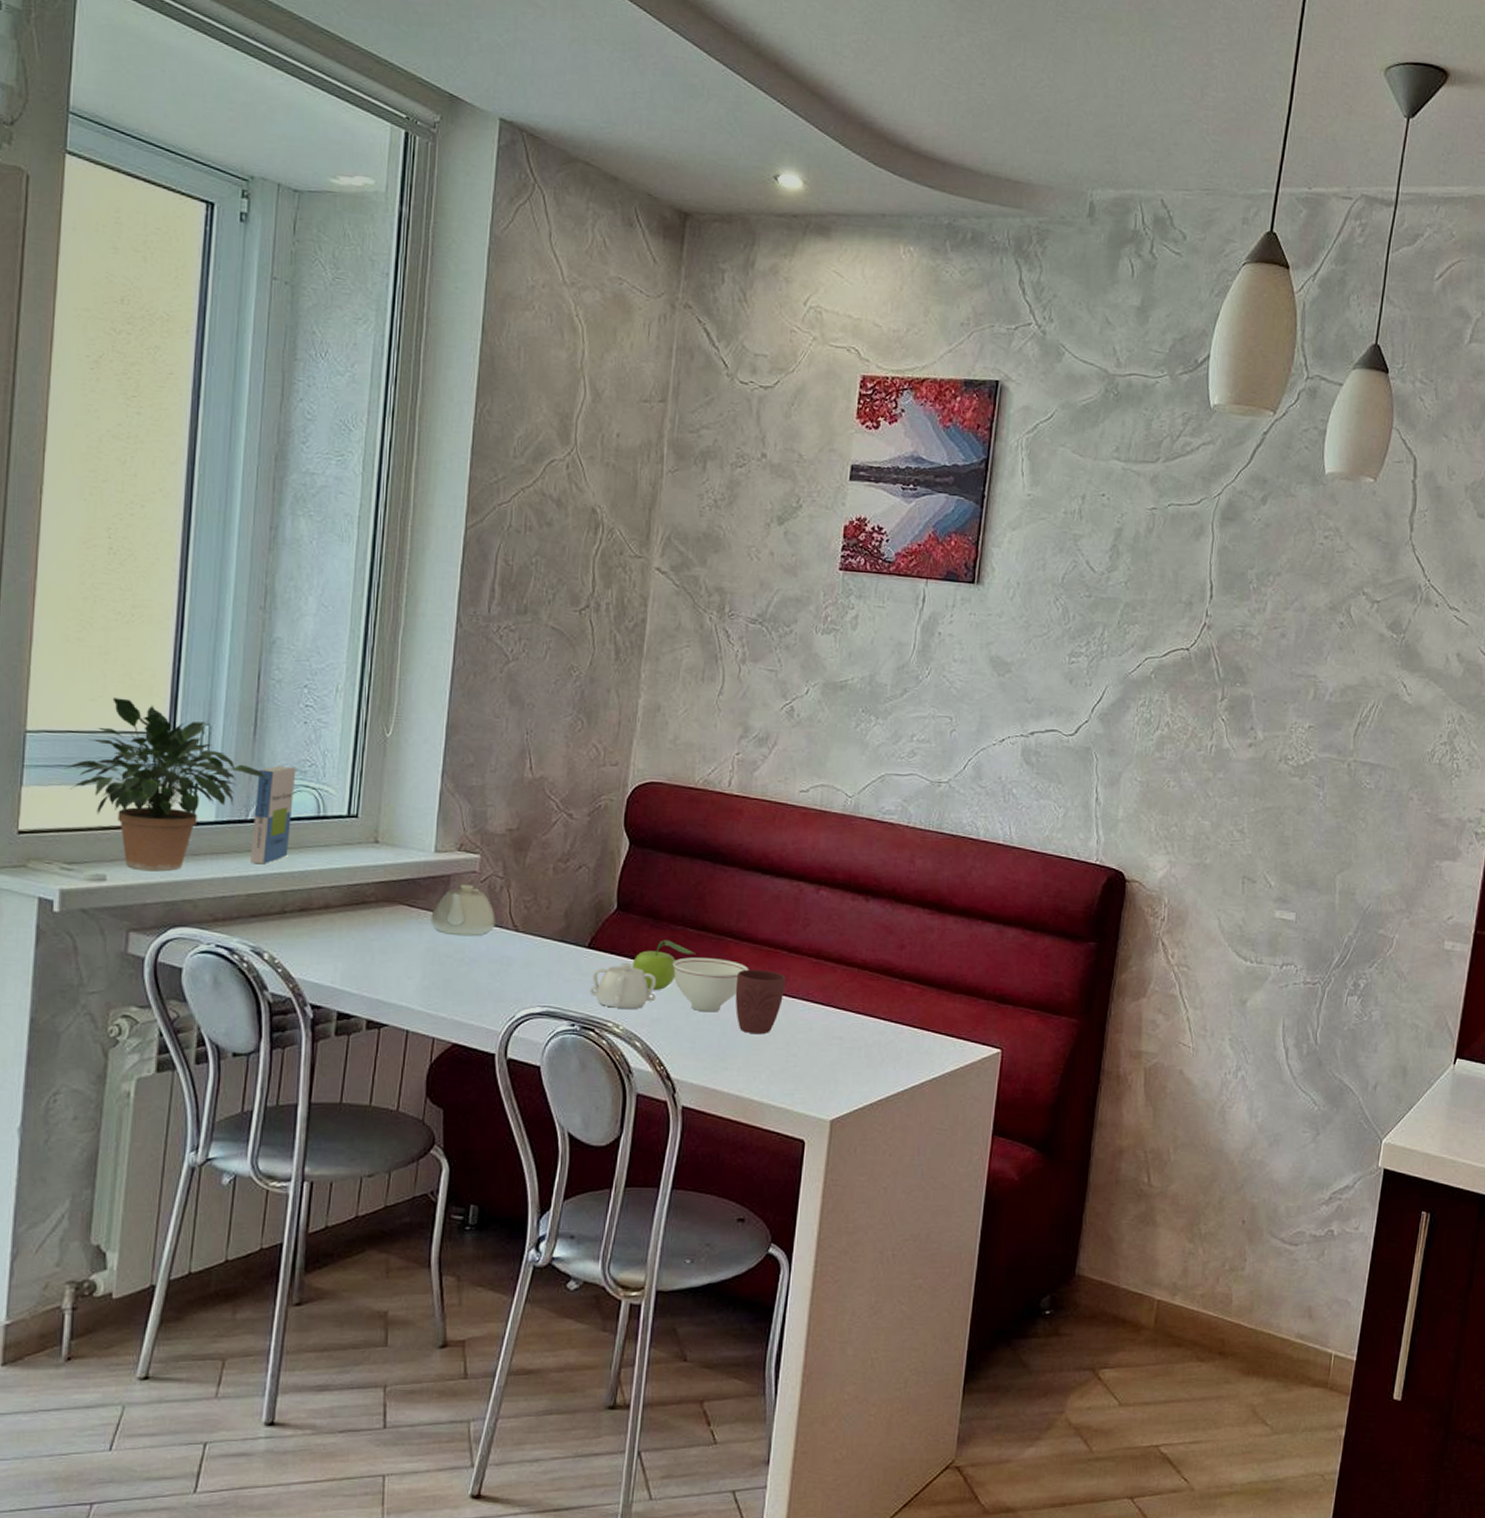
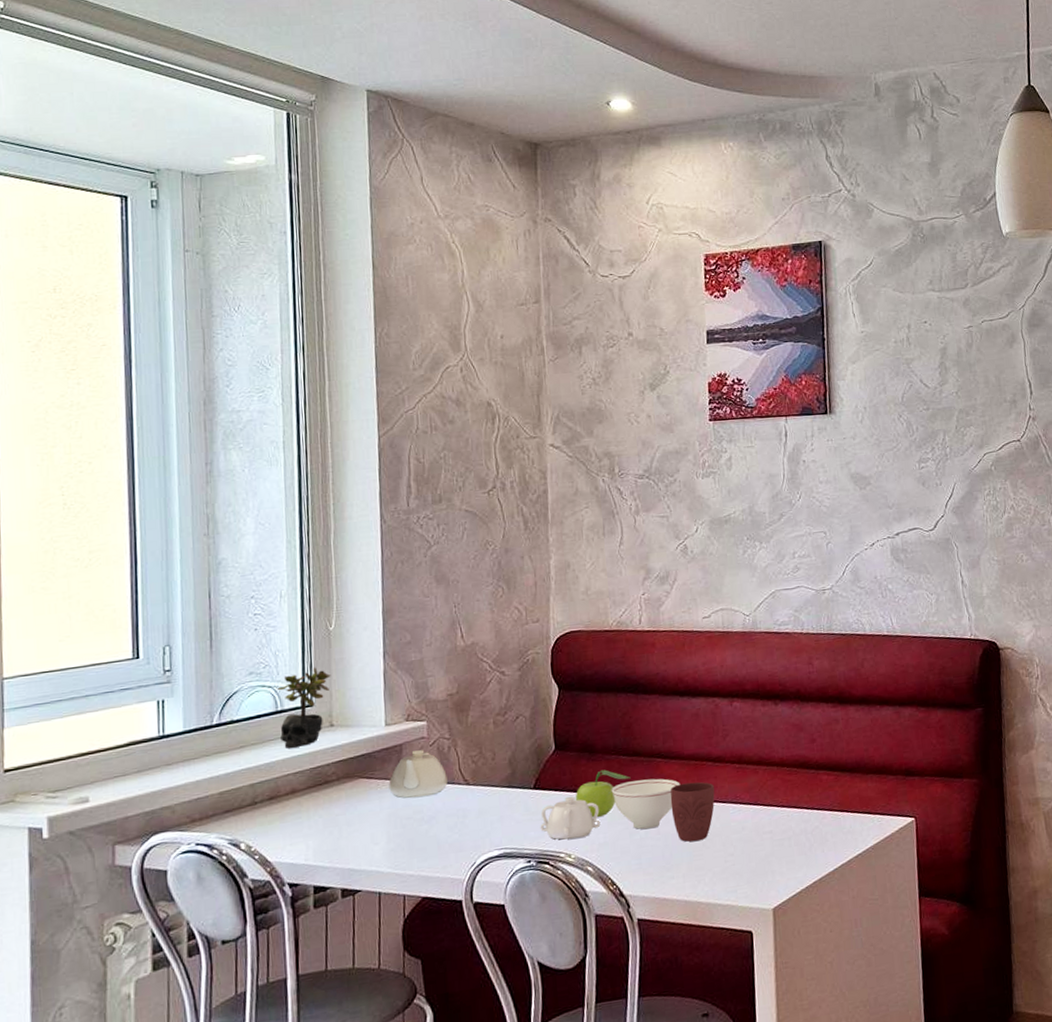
potted plant: present [65,698,268,872] -> none [41,634,227,788]
book: present [250,765,296,865] -> none [218,670,253,764]
succulent plant: none [319,775,382,859] -> present [277,667,331,748]

